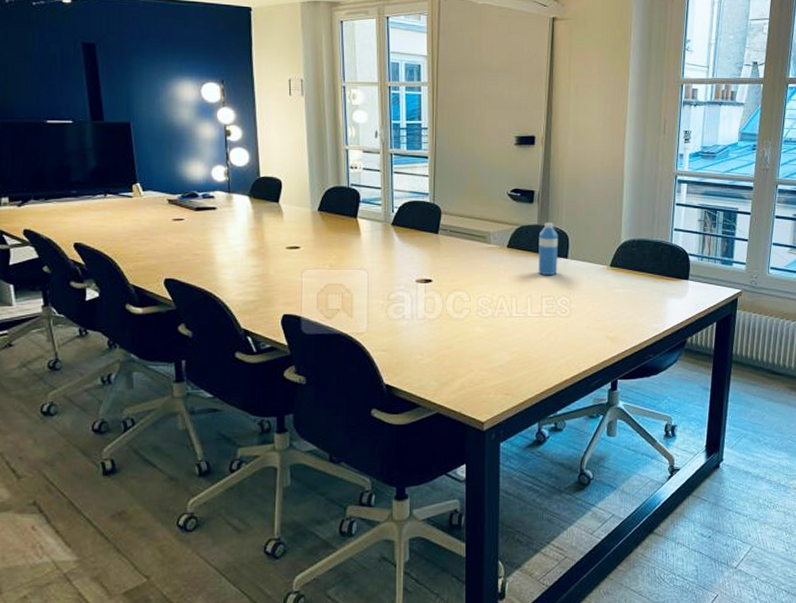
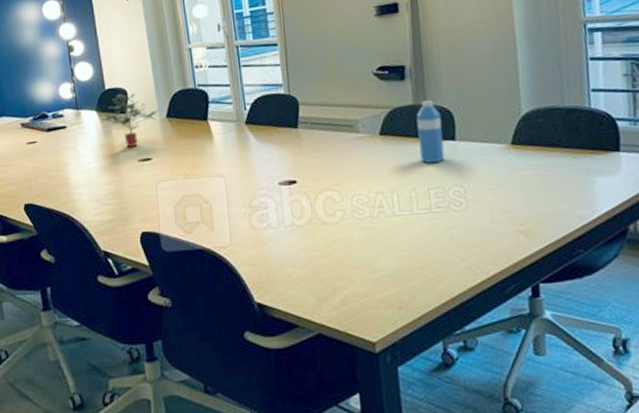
potted plant: none [252,183,311,234] -> present [100,92,159,147]

